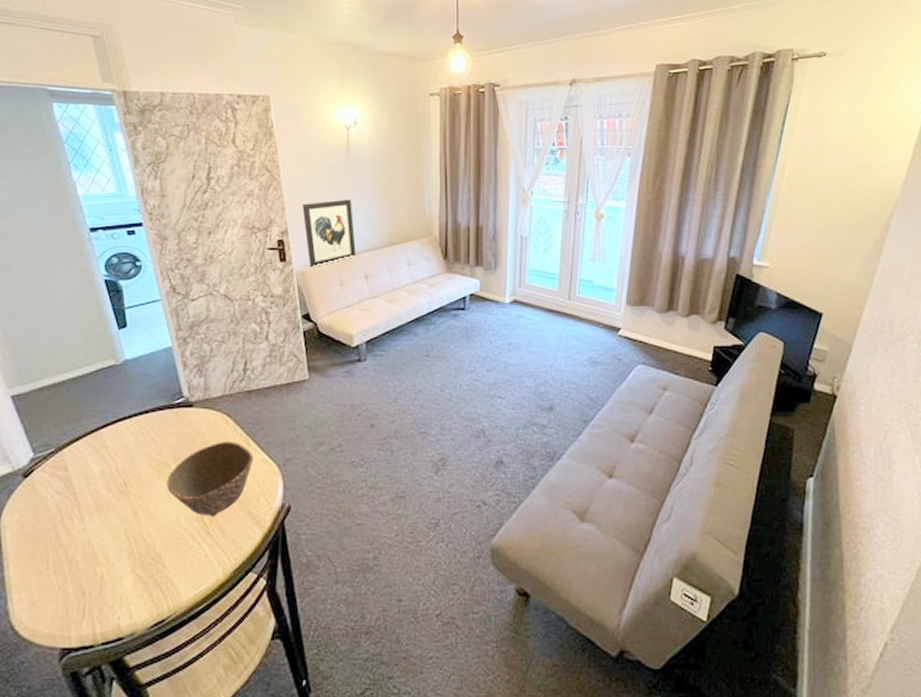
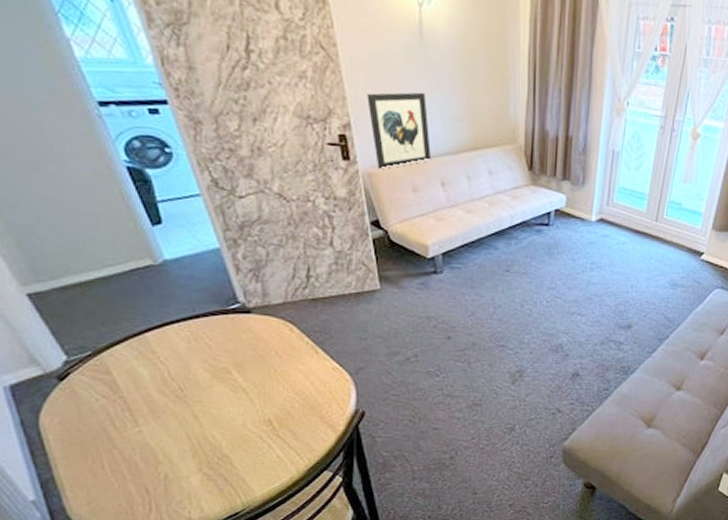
bowl: present [166,442,254,517] -> none [228,349,323,421]

